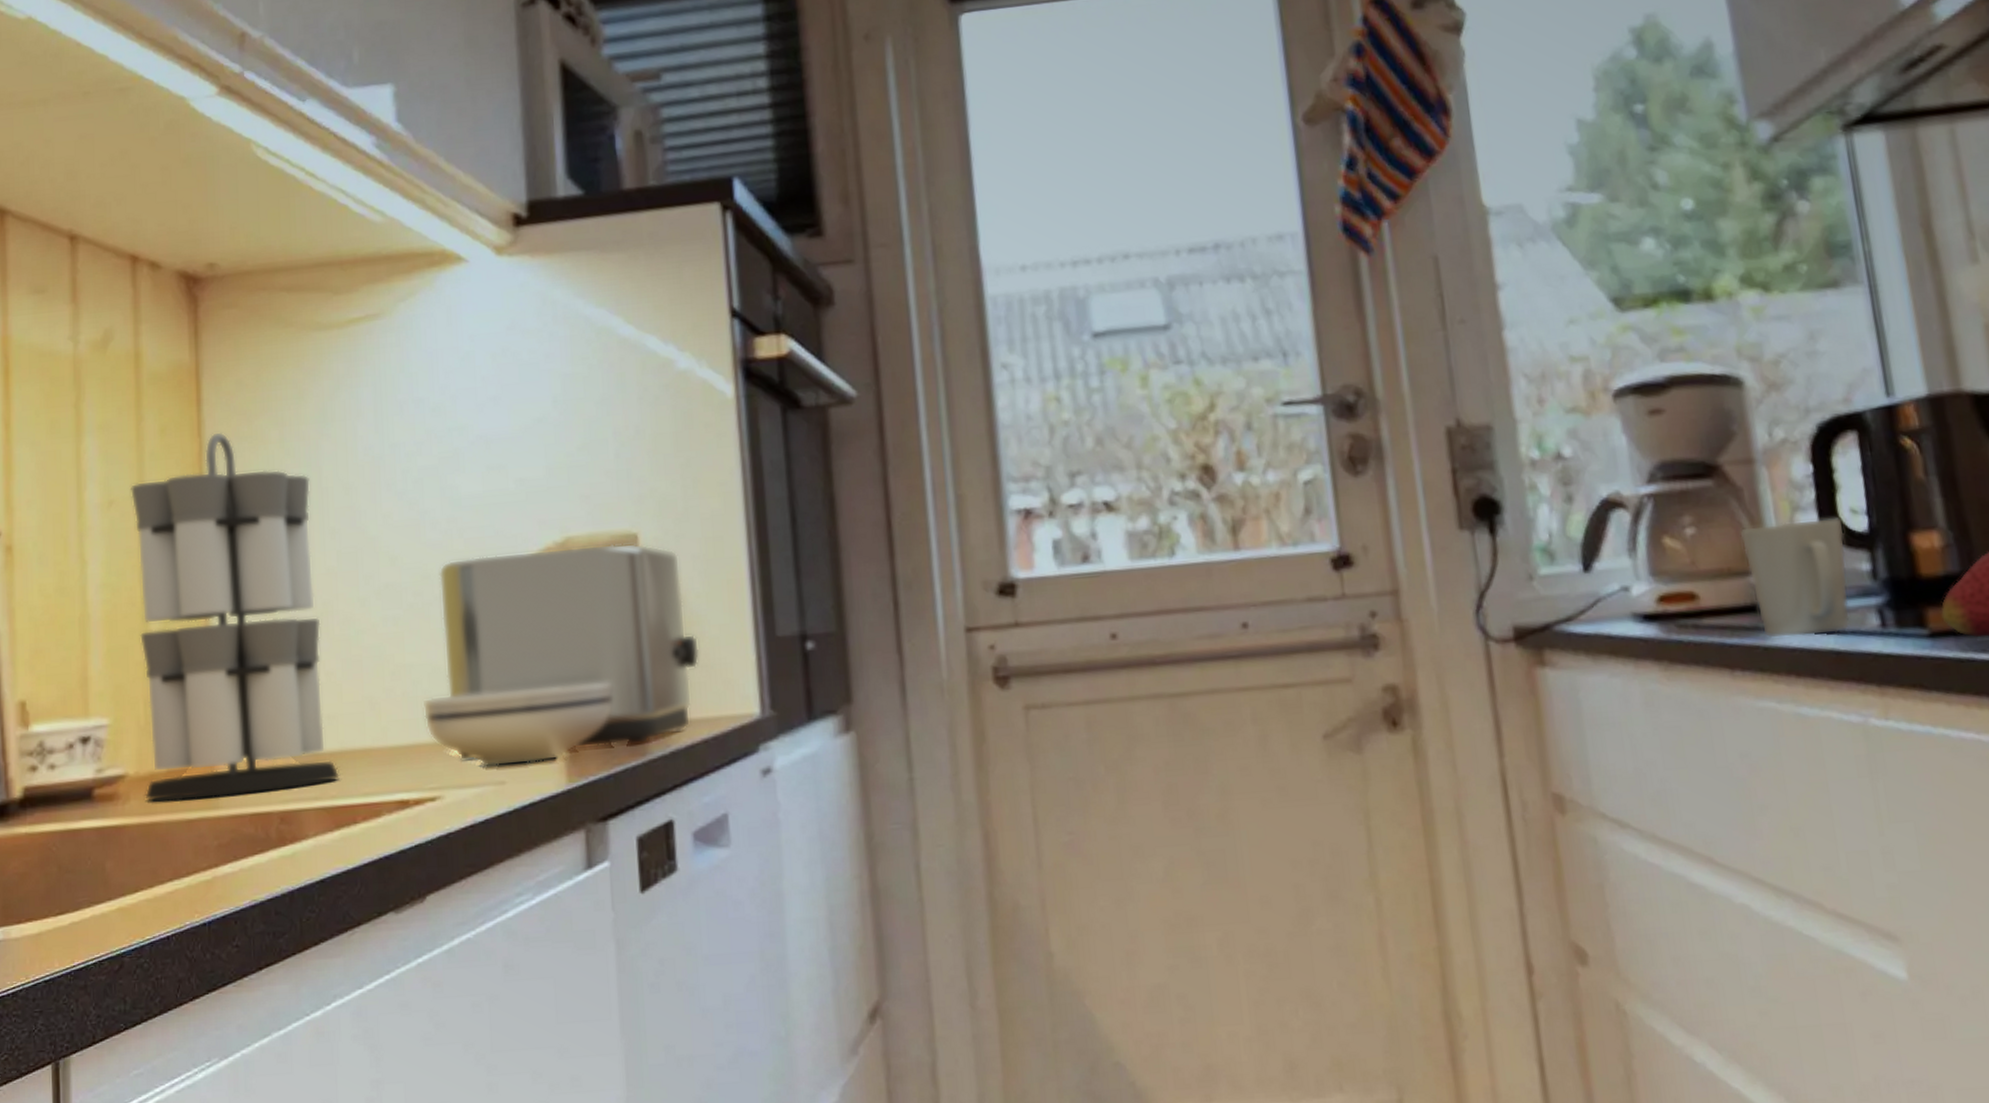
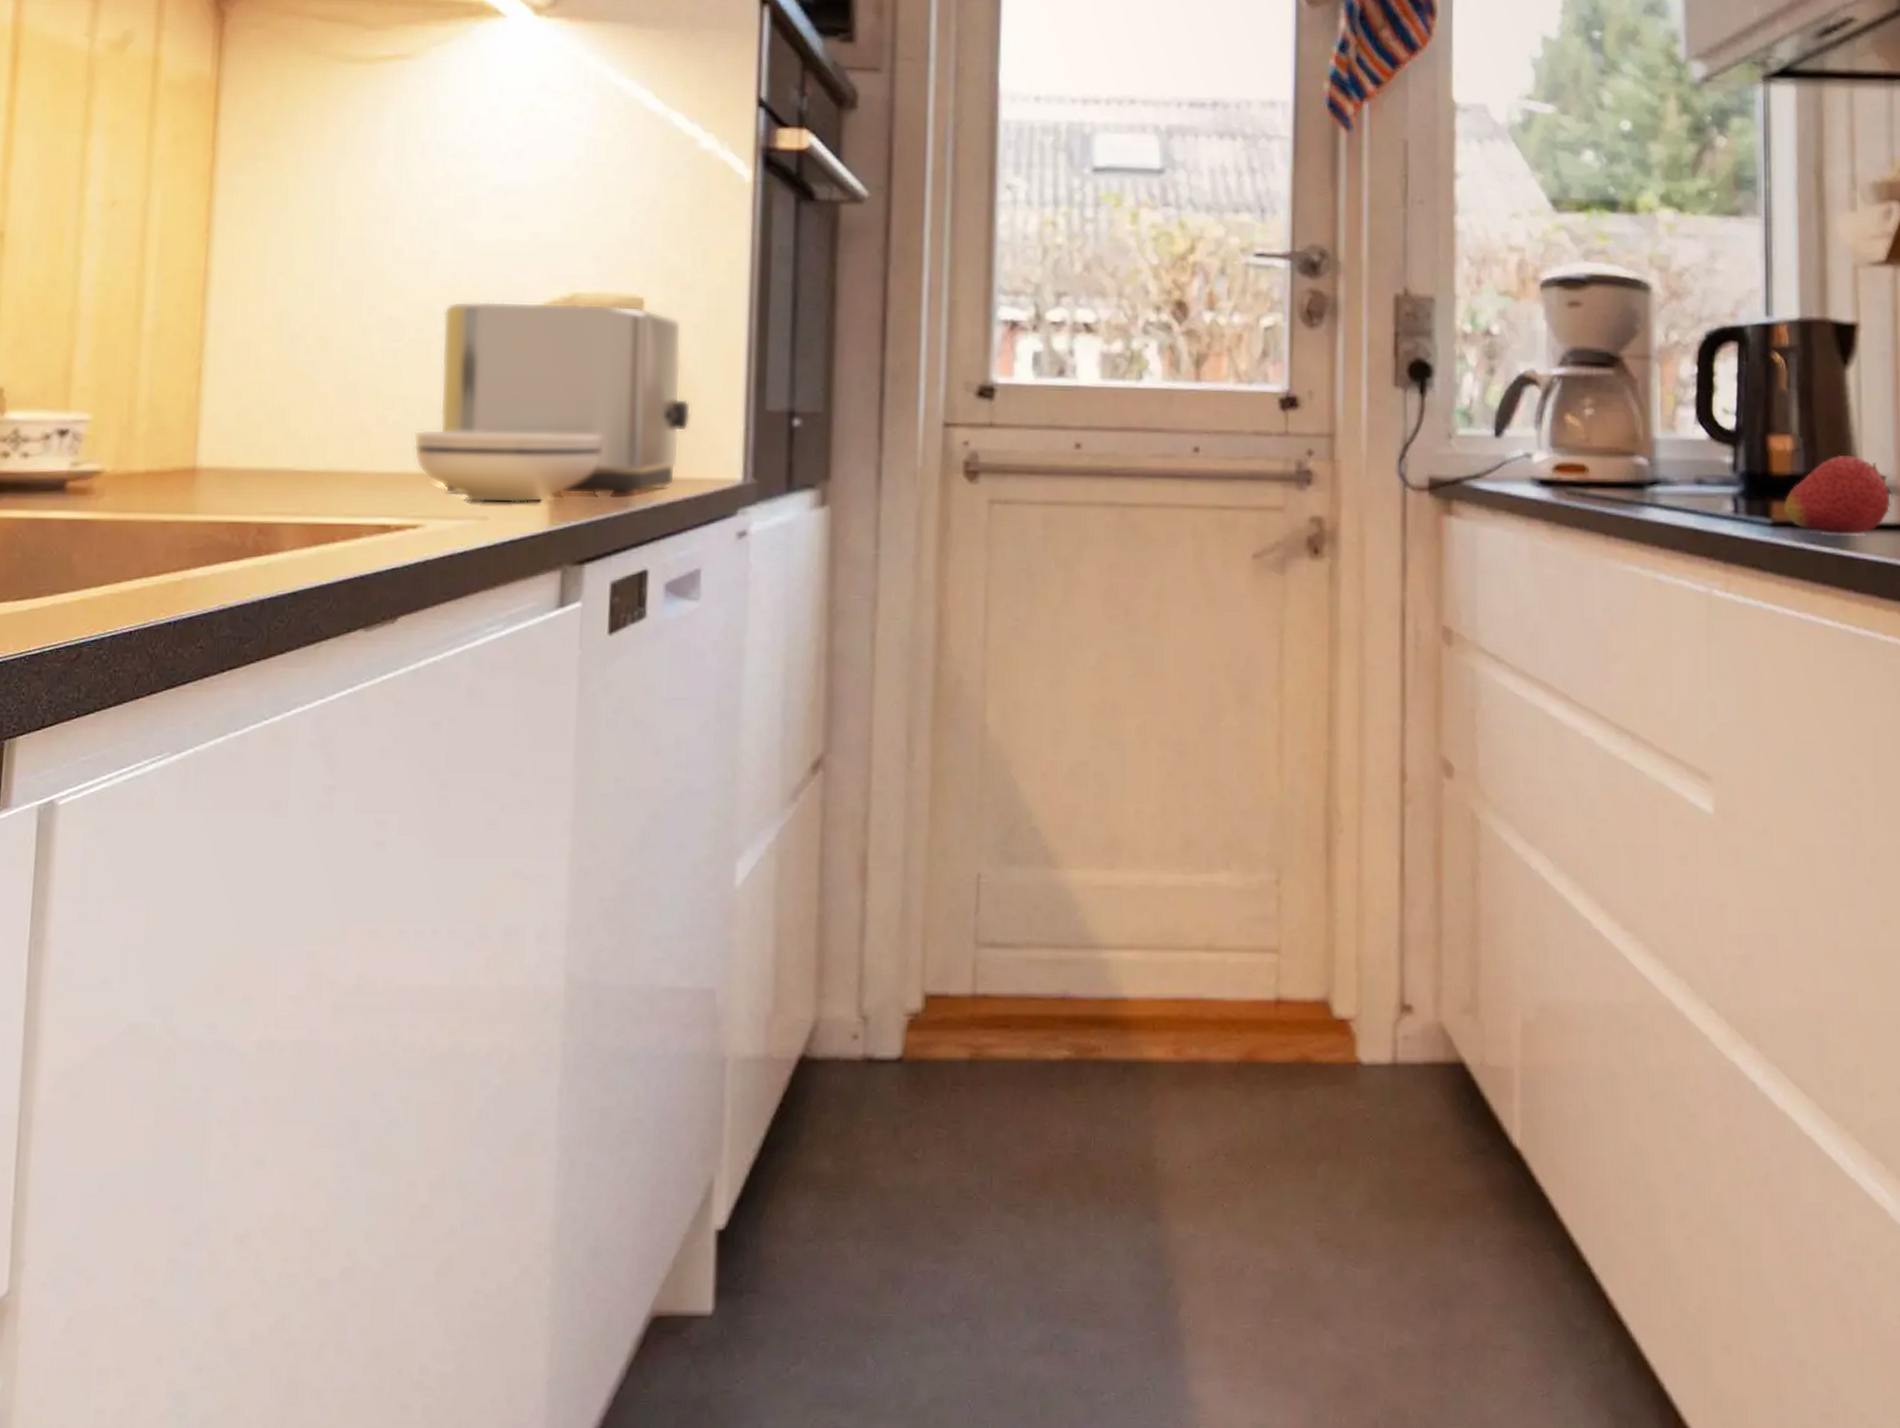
spice rack: present [129,432,339,801] -> none [120,148,323,502]
mug: present [1740,516,1851,639] -> none [1630,413,1716,515]

